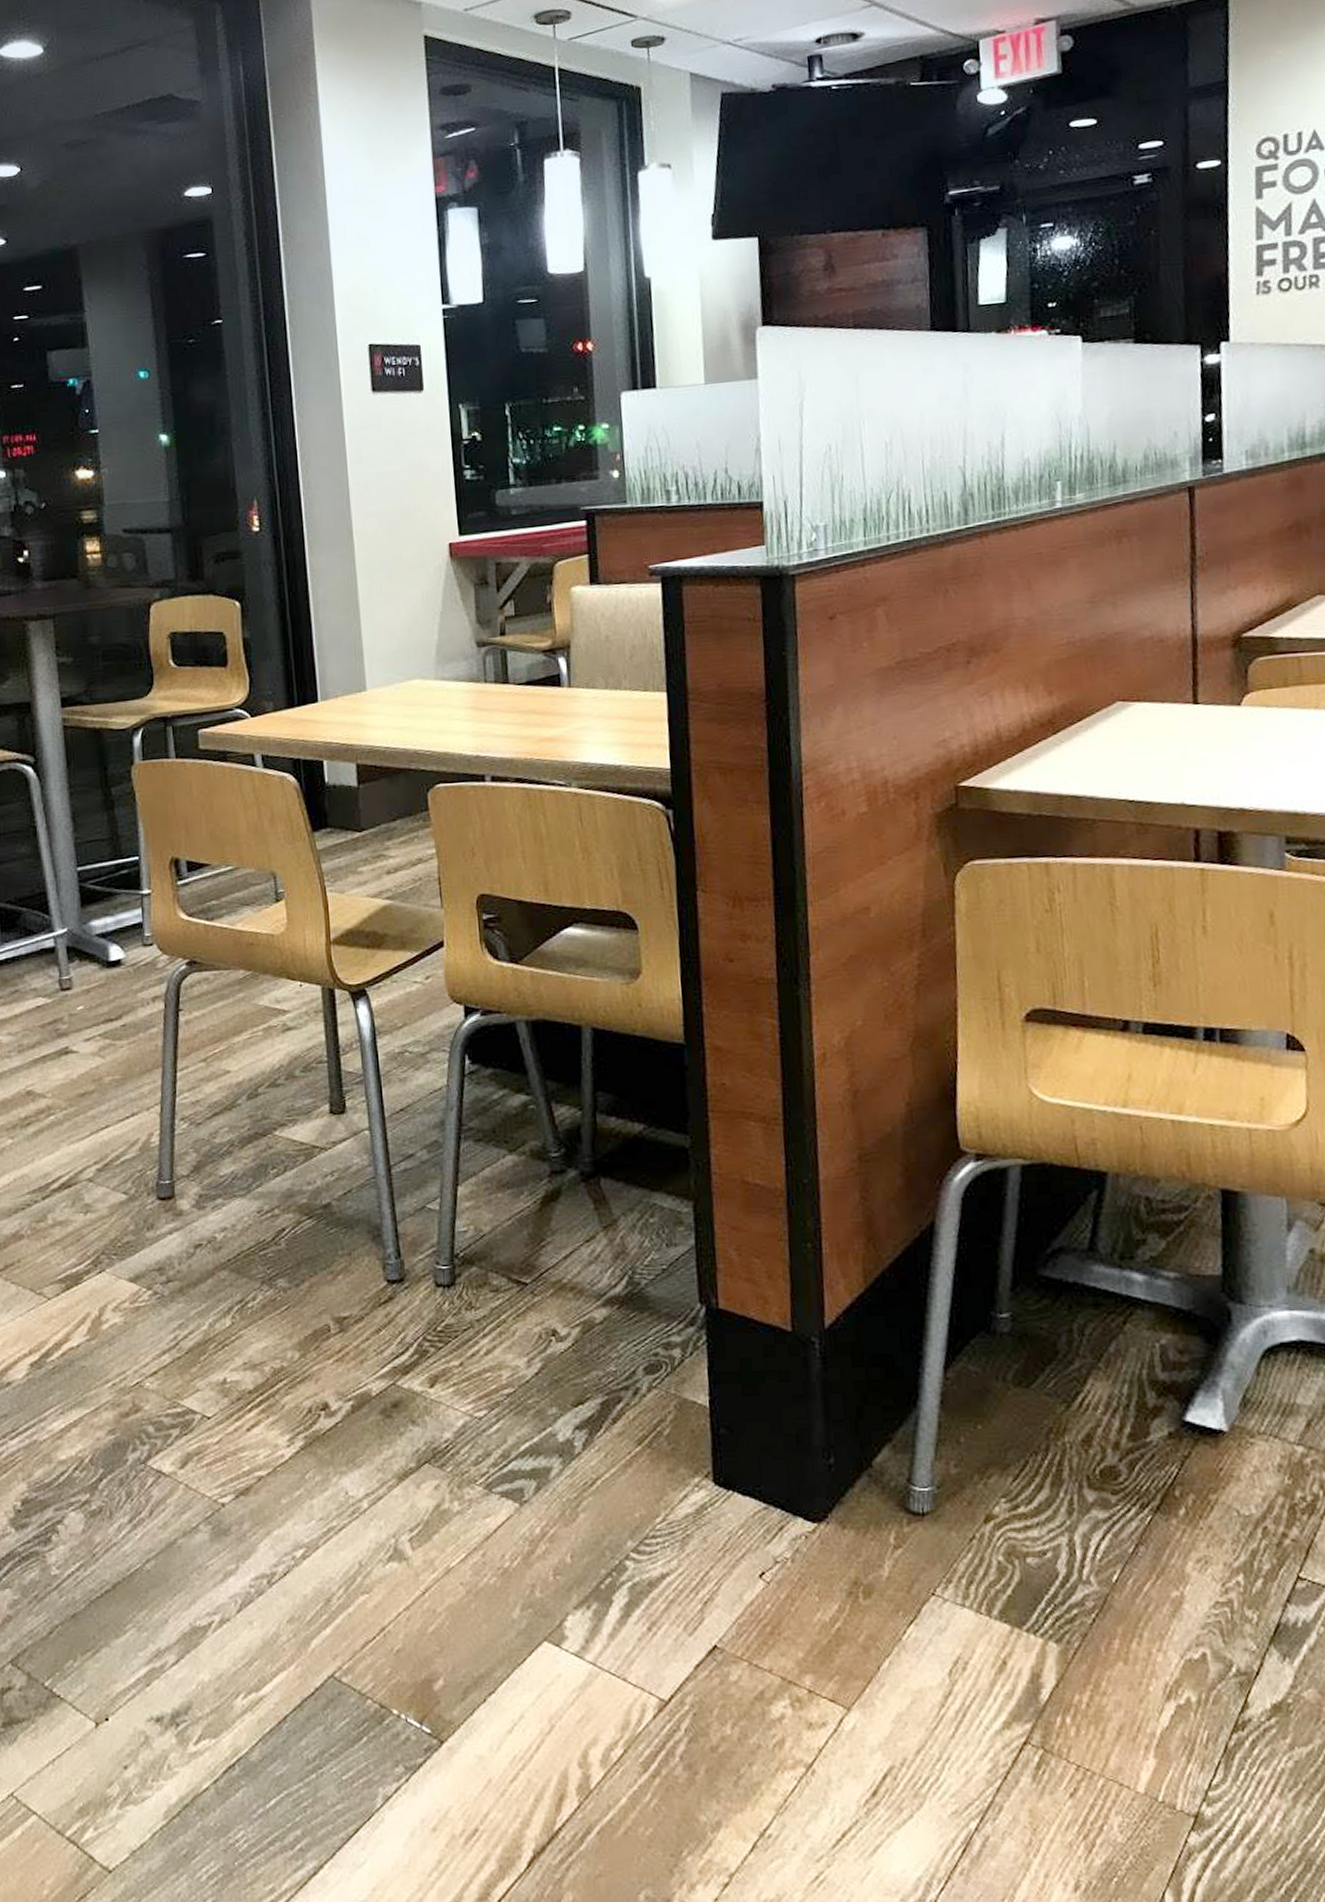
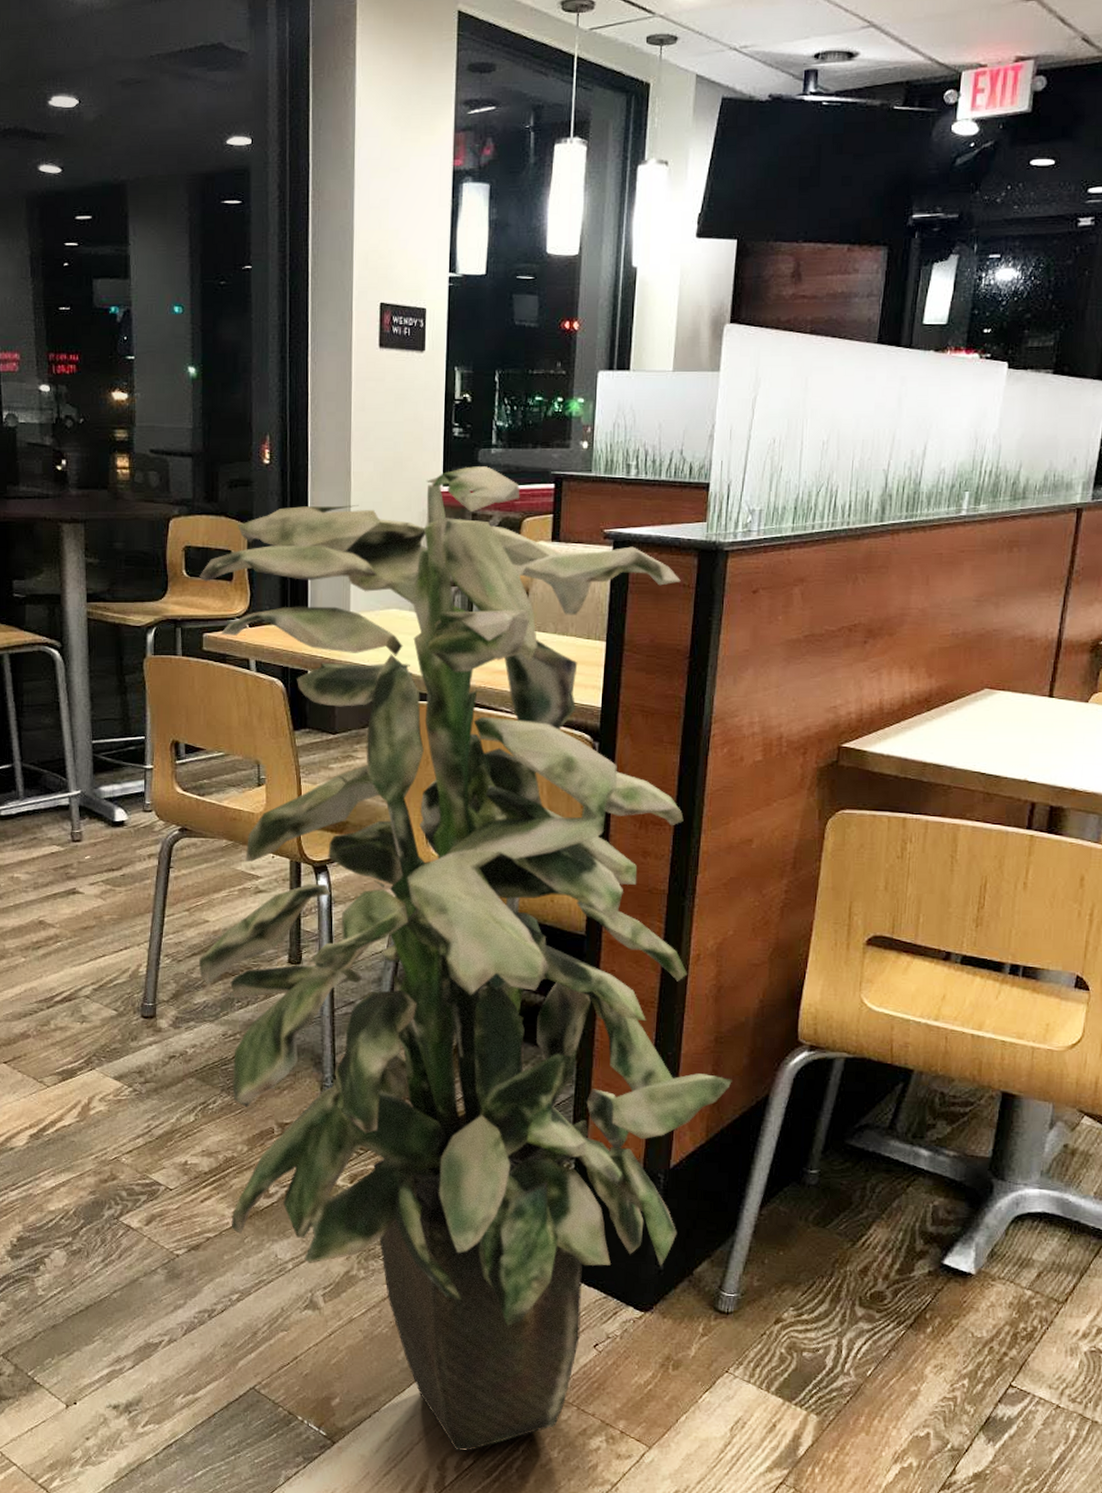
indoor plant: none [189,509,887,1737] -> present [198,466,732,1451]

